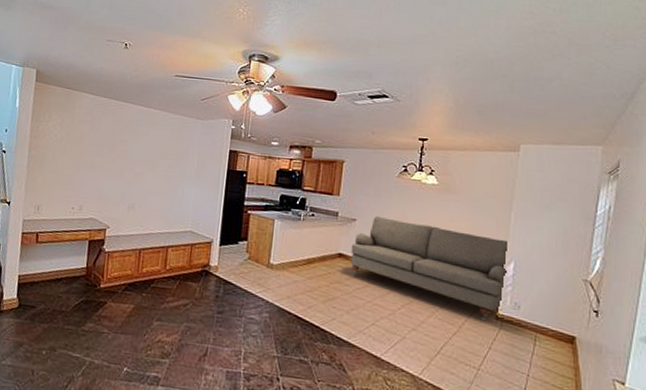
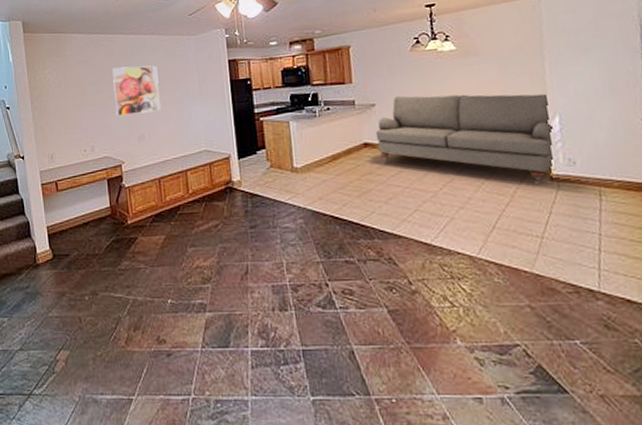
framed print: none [111,134,161,185] -> present [112,65,160,117]

